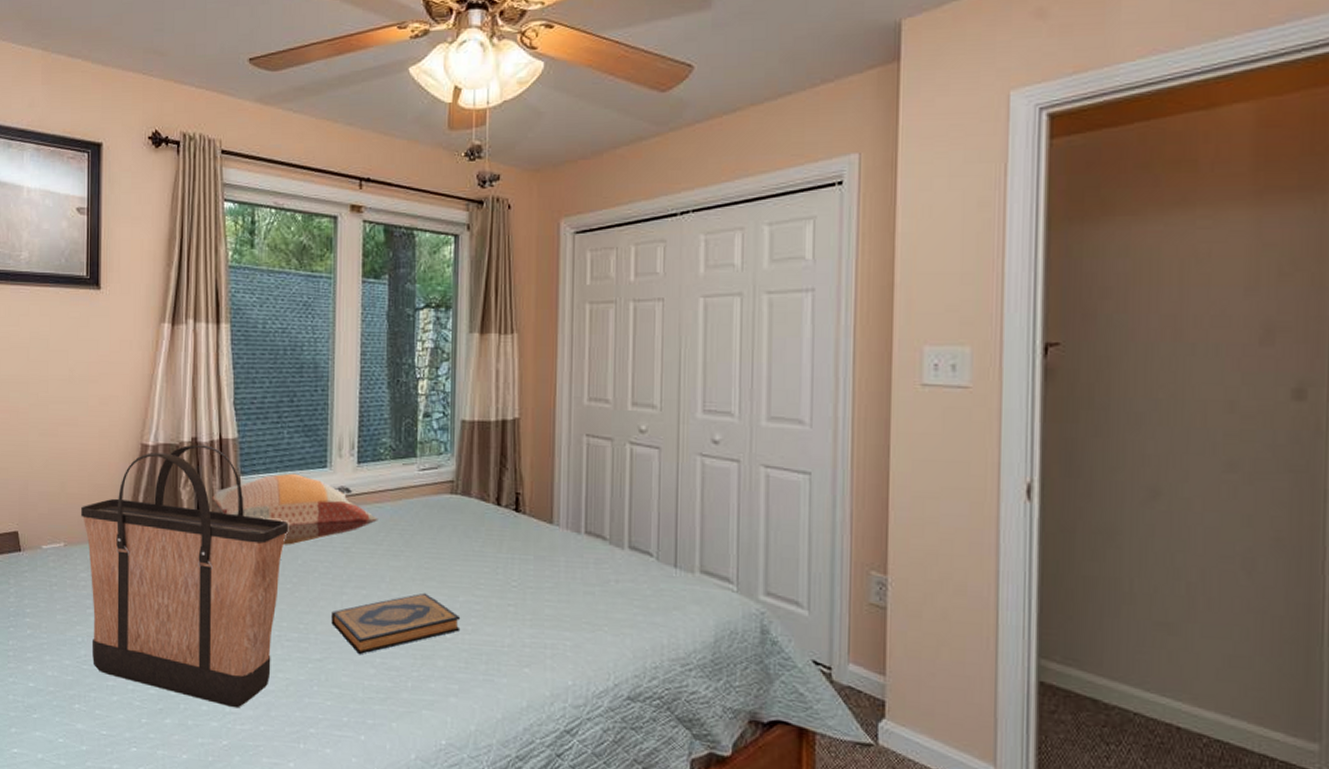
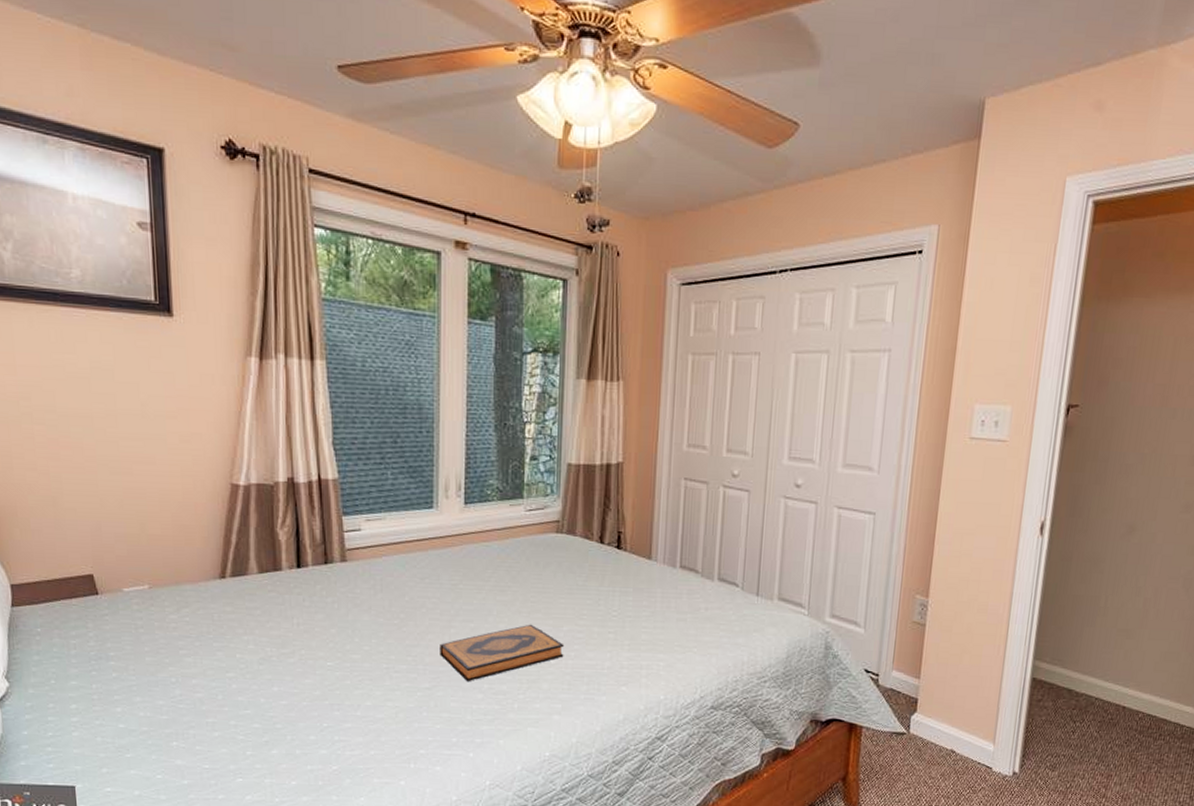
shopping bag: present [81,444,289,708] -> none [166,485,395,736]
decorative pillow: present [211,473,378,545] -> none [311,513,486,583]

